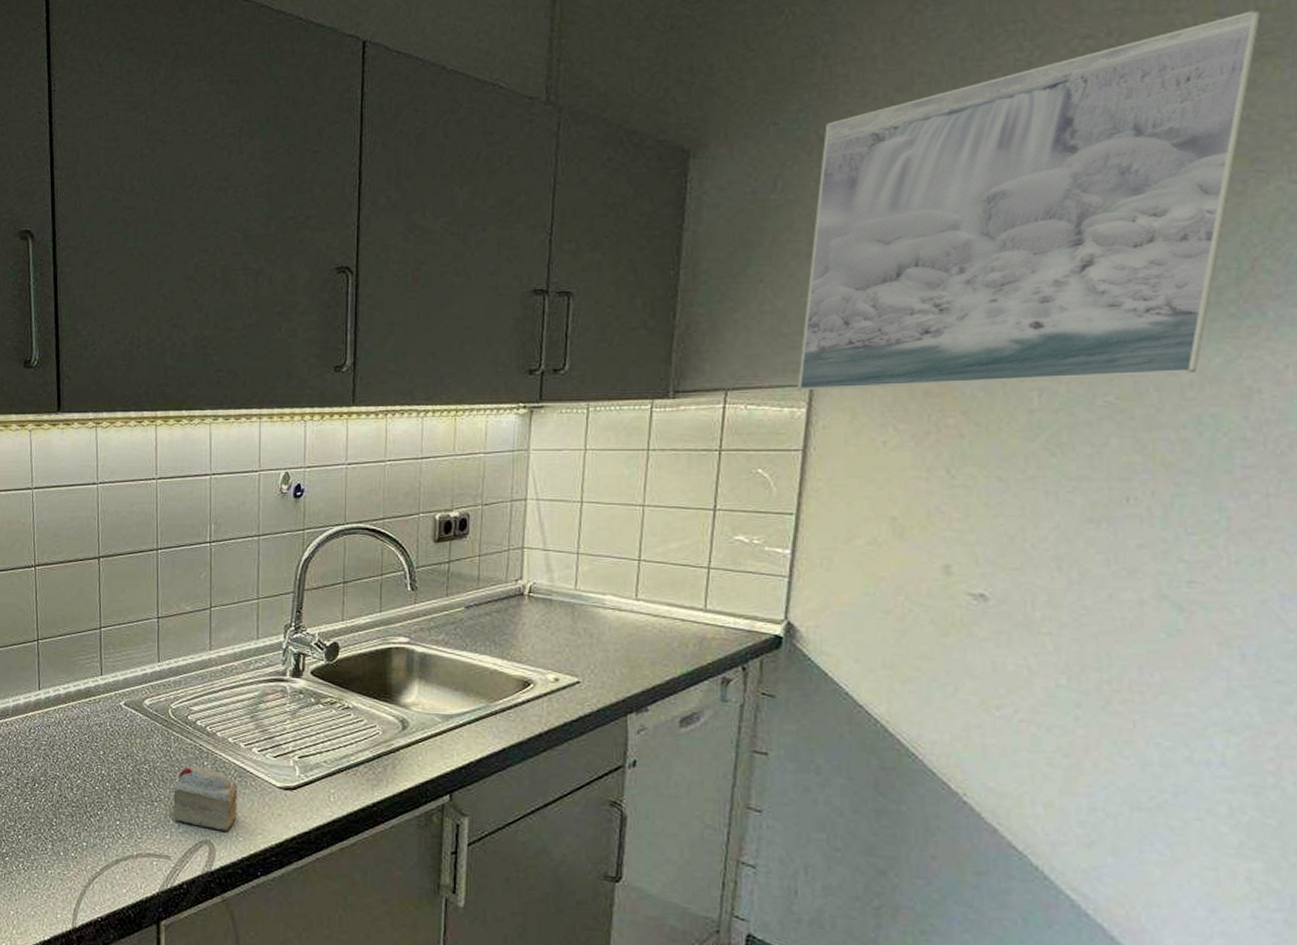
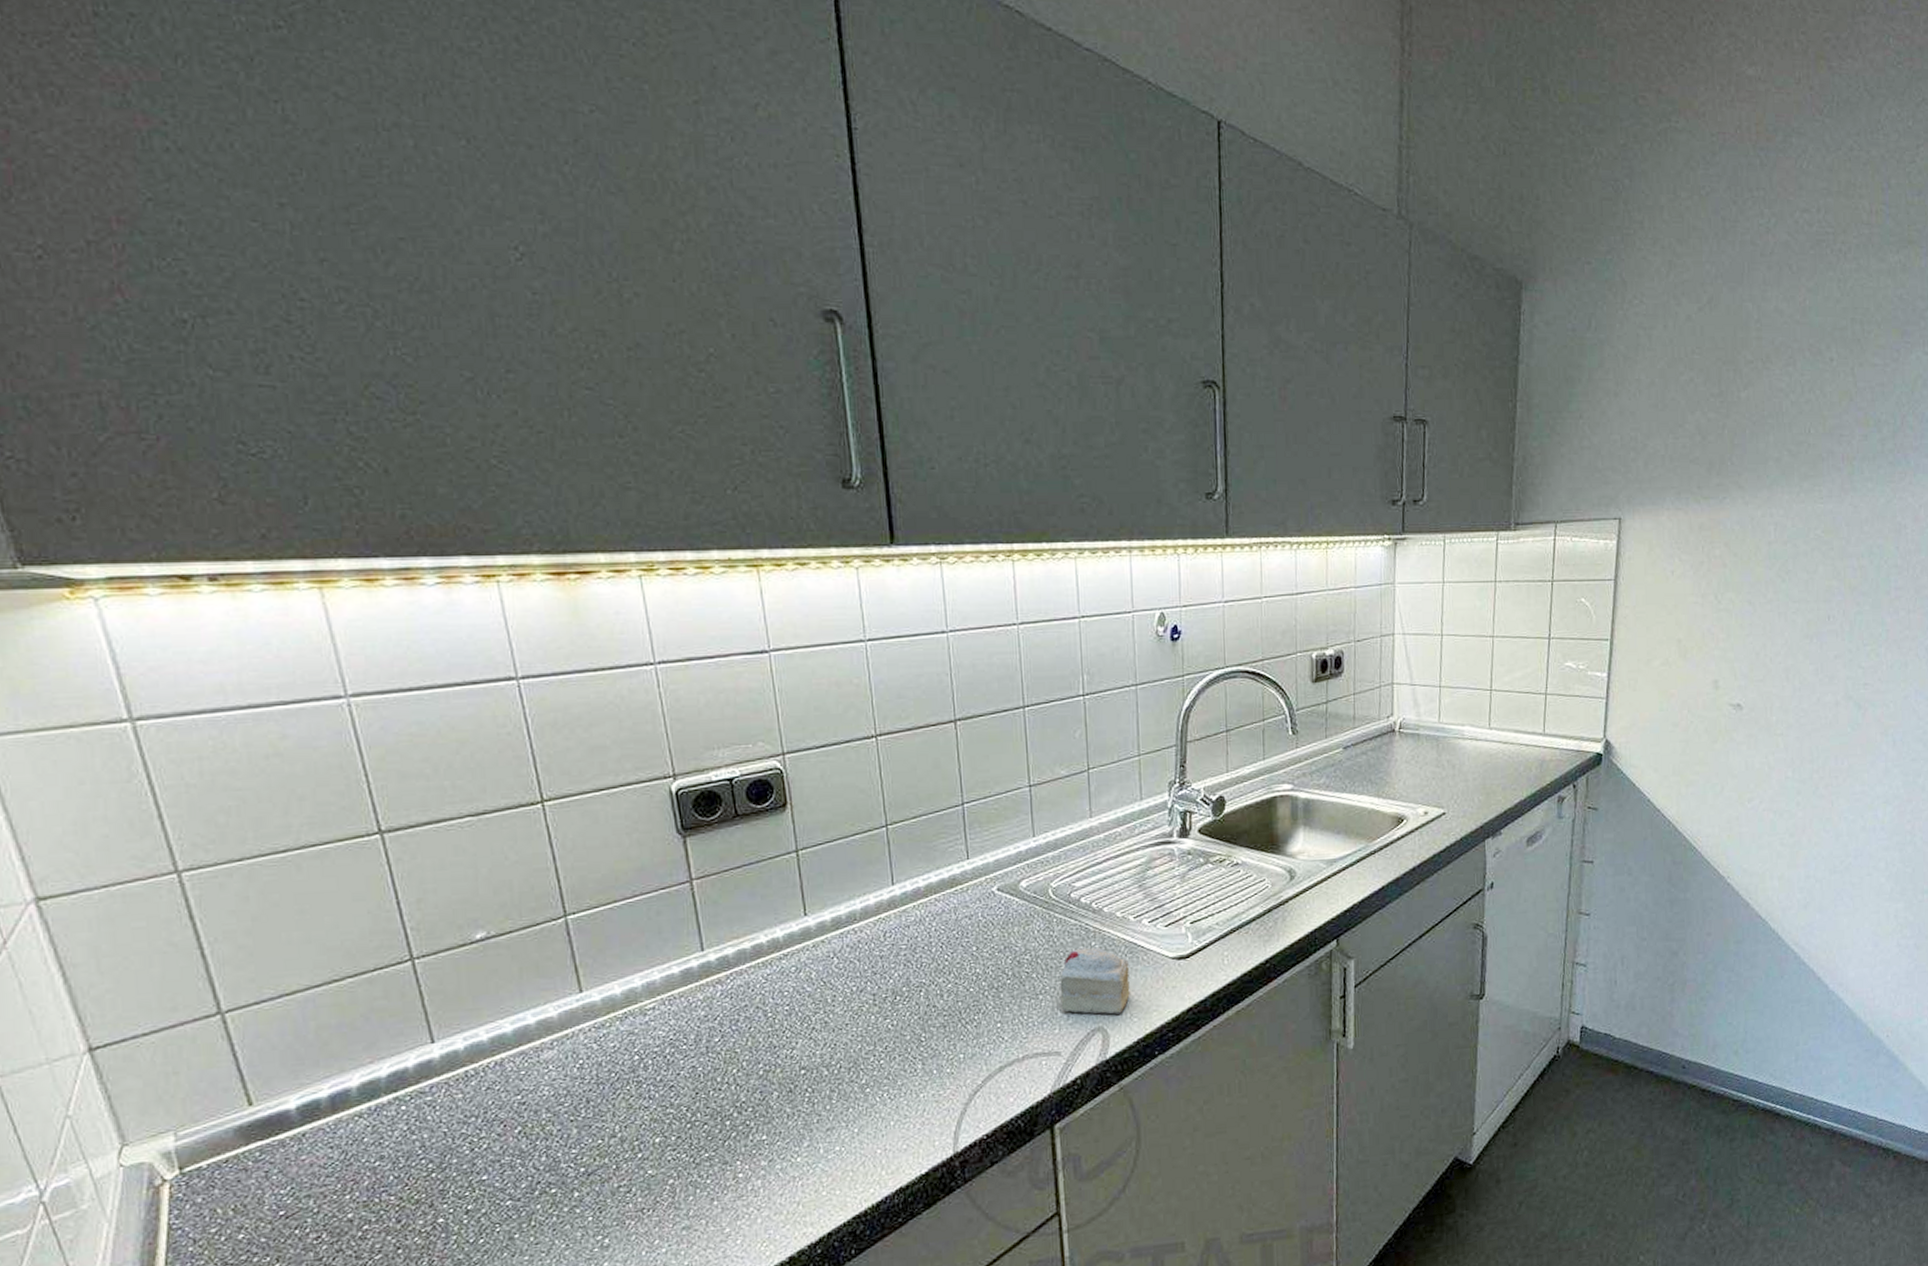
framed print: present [797,10,1261,391] -> none [1609,204,1909,524]

